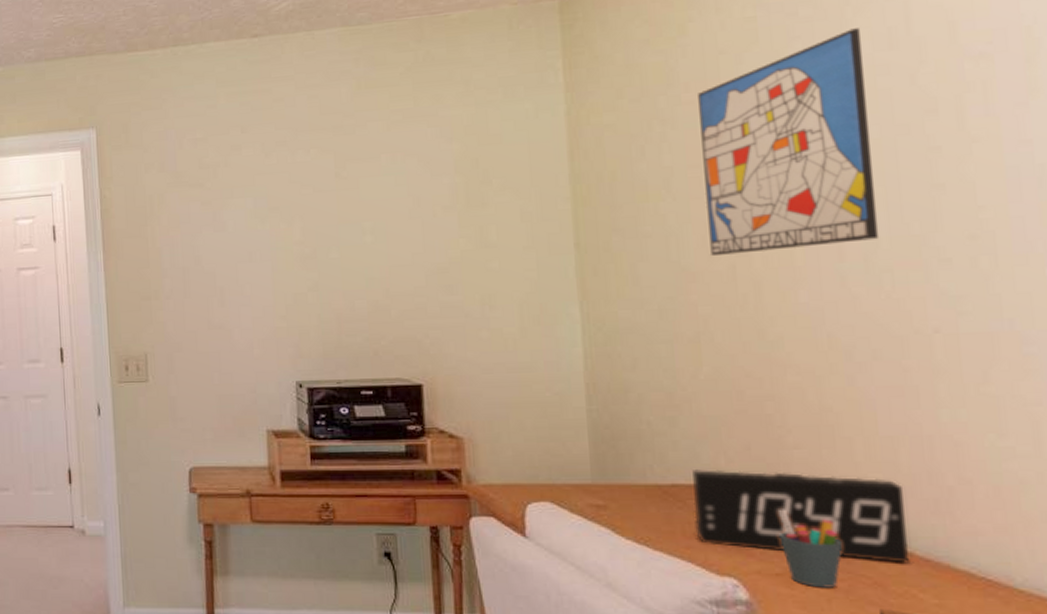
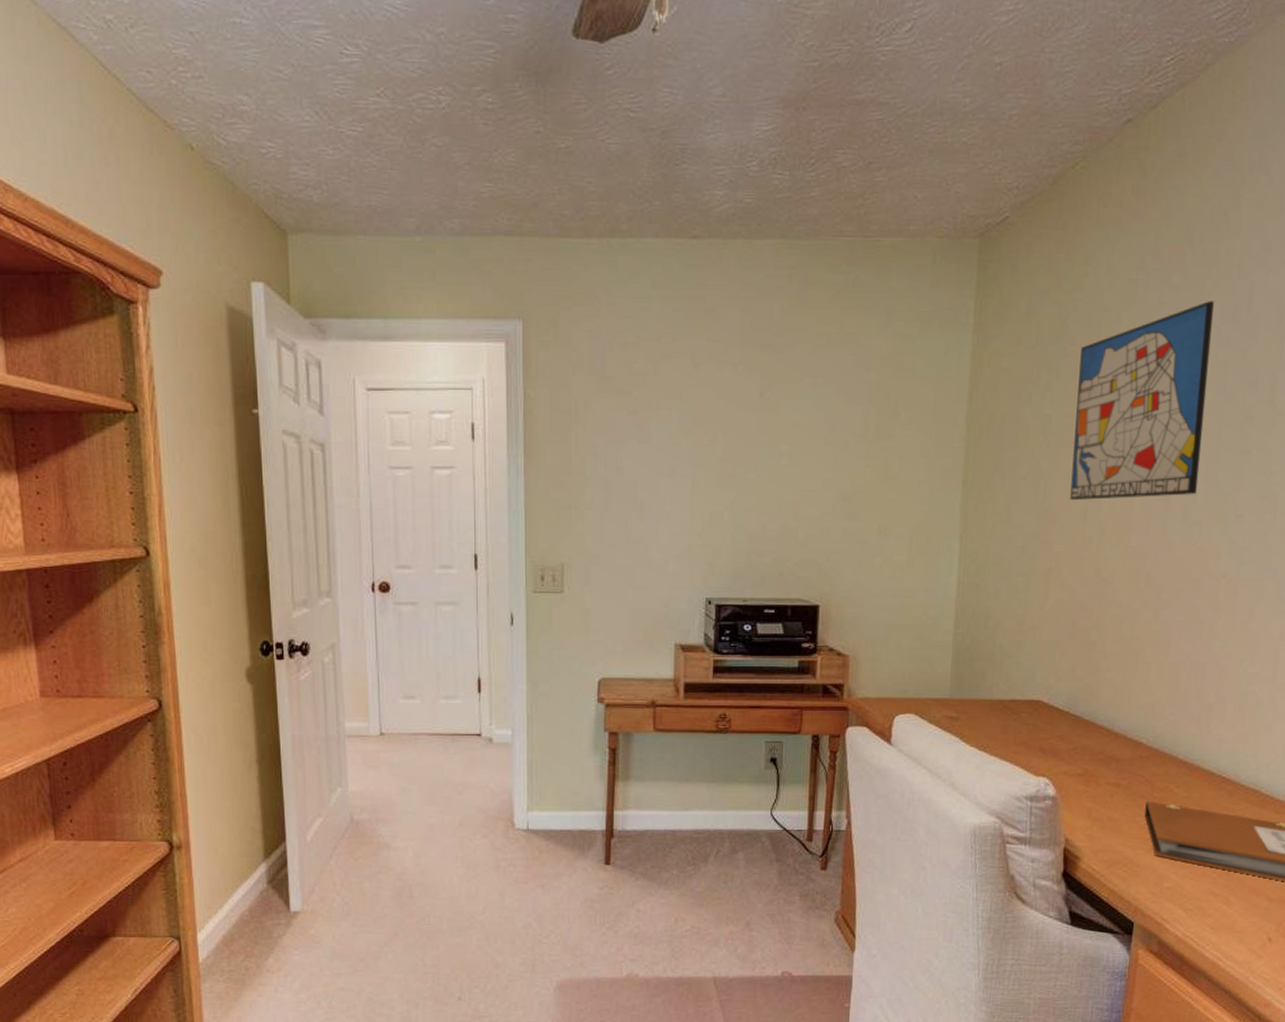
alarm clock: present [692,469,910,563] -> none [1024,687,1179,765]
pen holder: present [777,509,843,588] -> none [1085,721,1129,785]

